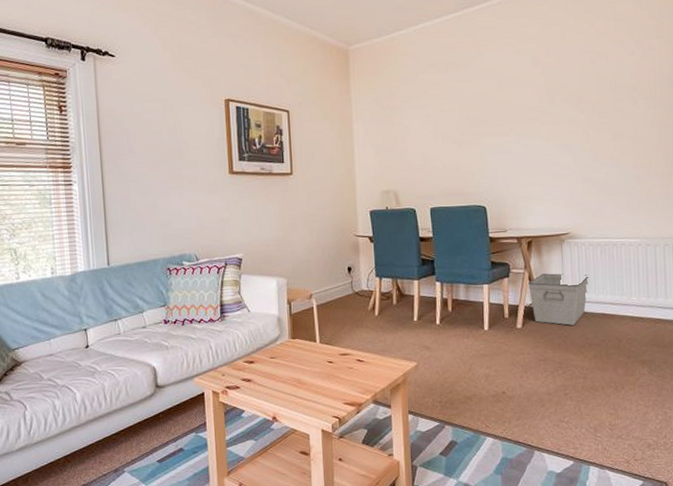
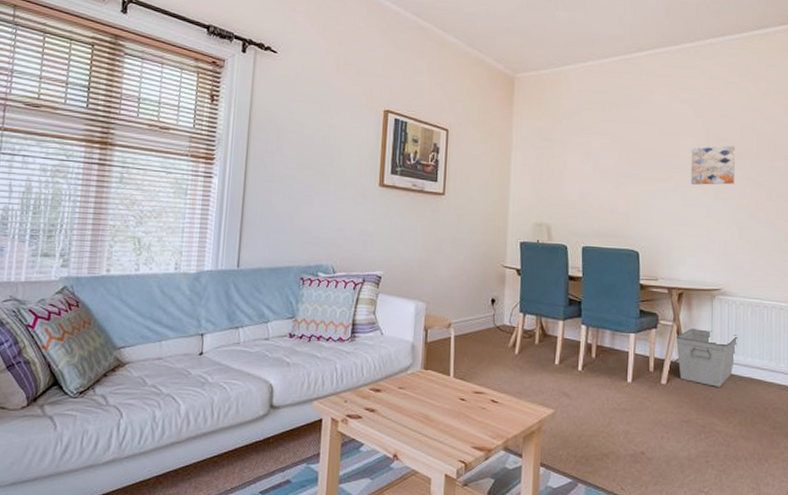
wall art: none [531,91,577,134] -> present [690,145,736,185]

